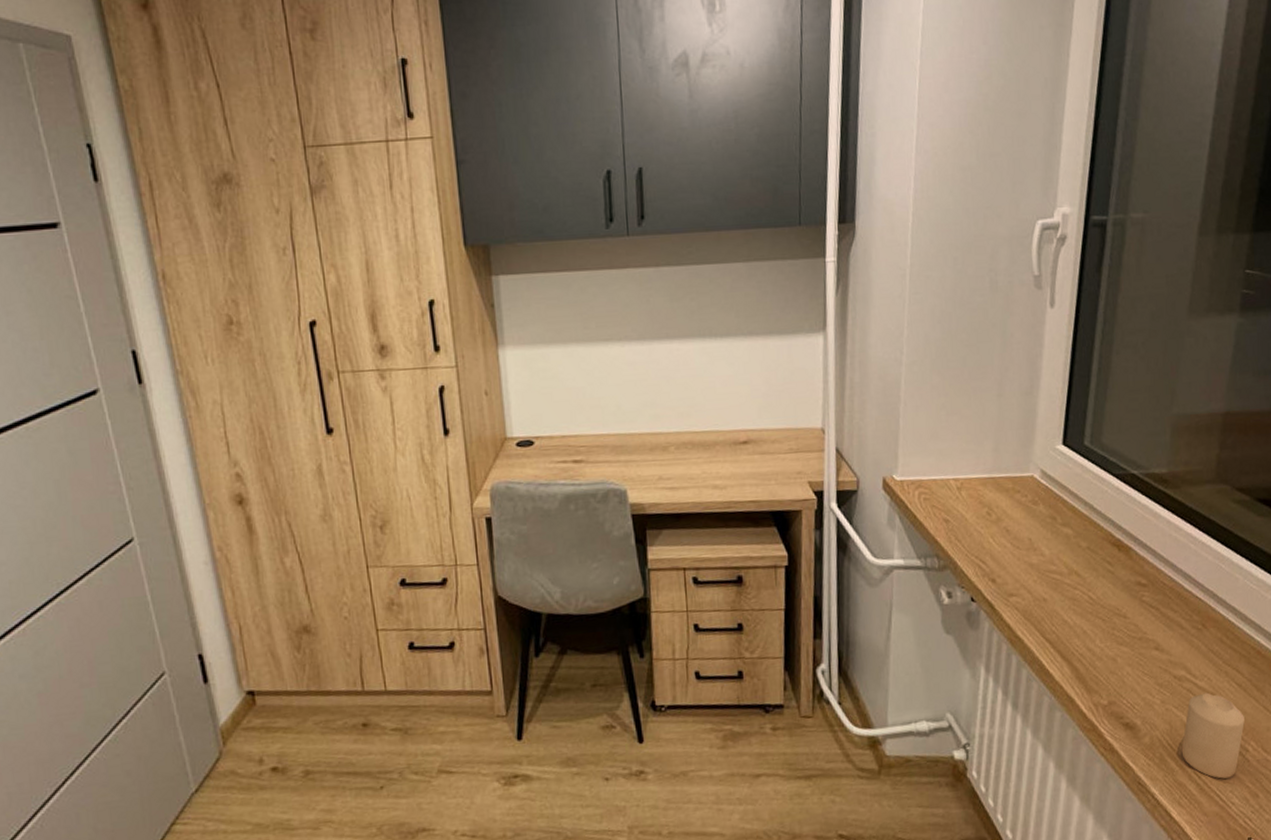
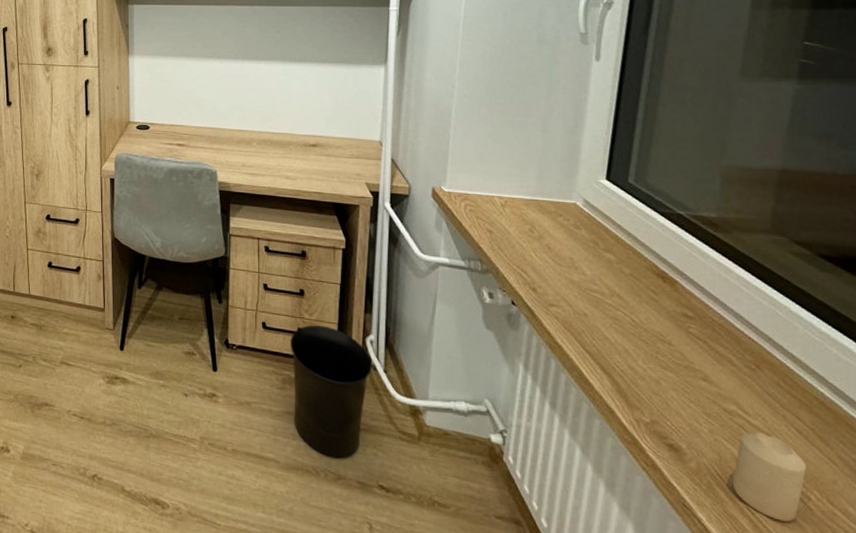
waste bin: none [730,662,826,817] -> present [290,325,373,459]

